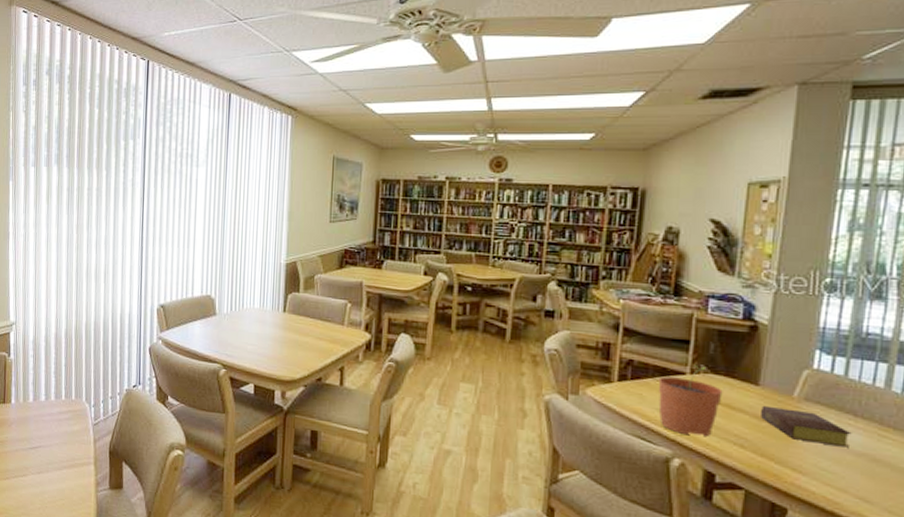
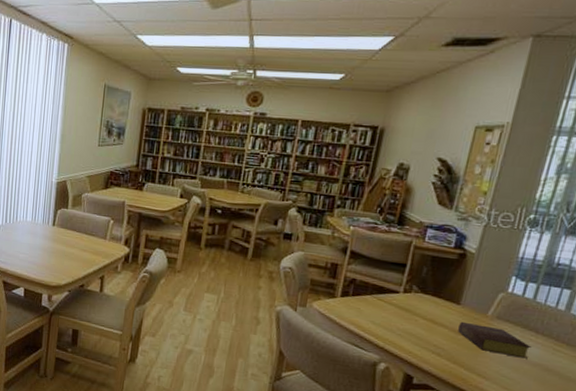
plant pot: present [658,364,723,437] -> none [372,285,429,346]

